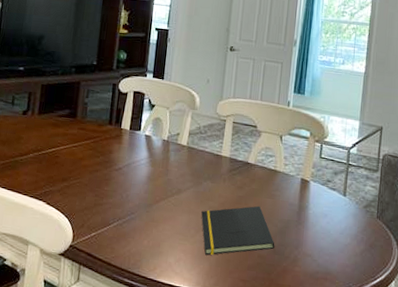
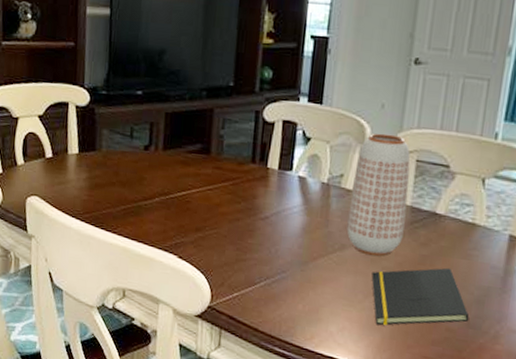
vase: none [182,101,229,198] -> present [347,133,411,256]

